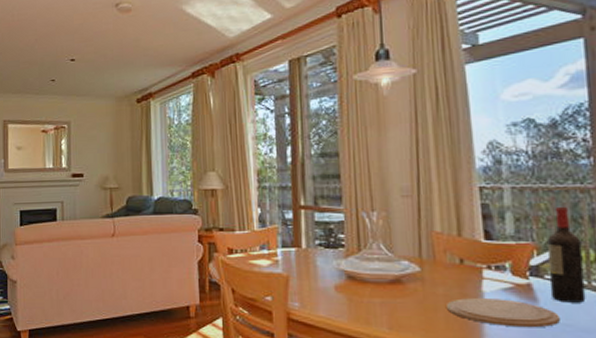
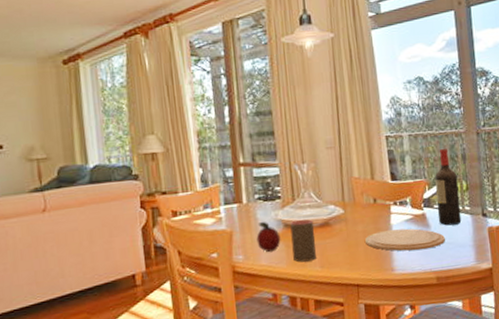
fruit: none [315,269,343,304] -> present [256,221,281,253]
cup: none [354,272,385,320] -> present [290,219,317,262]

